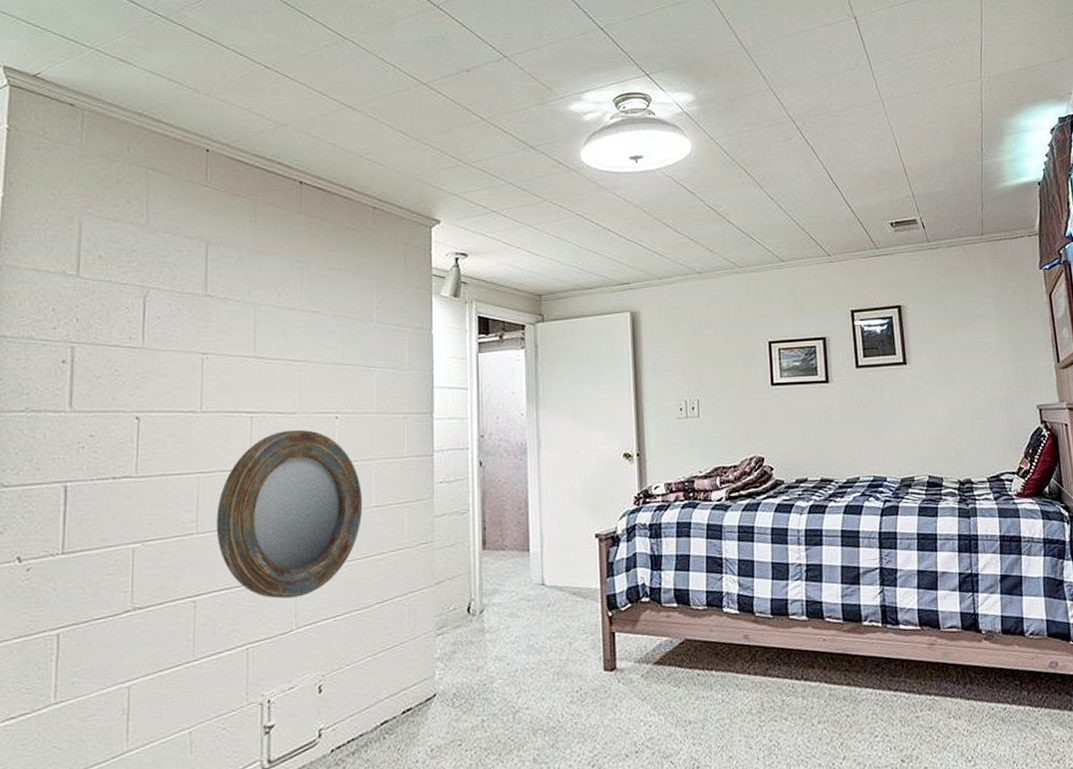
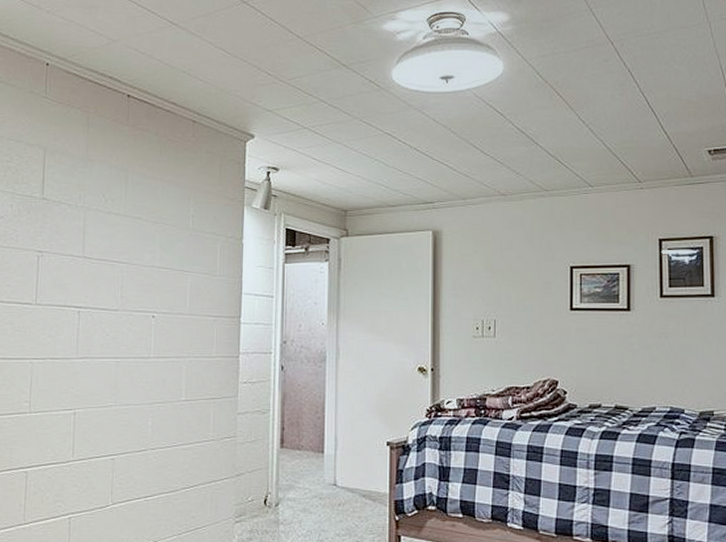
home mirror: present [216,430,362,599] -> none [46,326,173,477]

